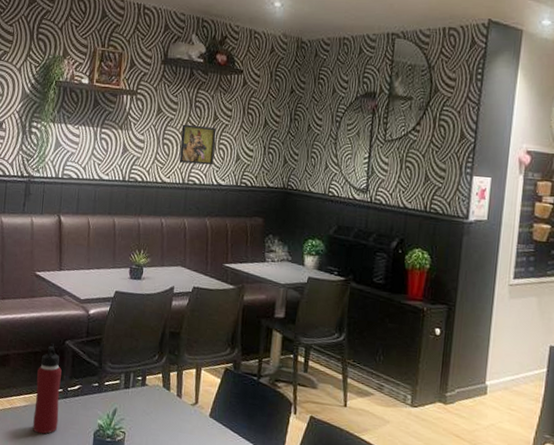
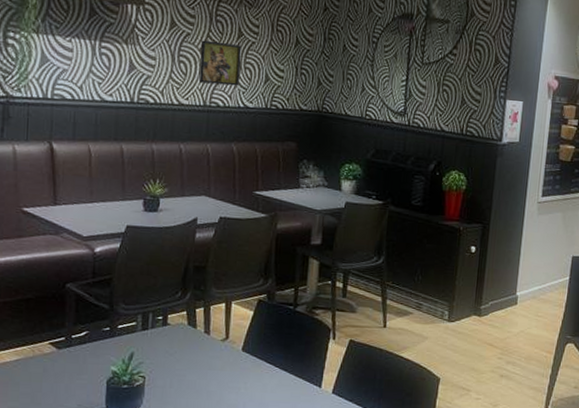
water bottle: present [33,343,62,434] -> none [28,287,63,389]

